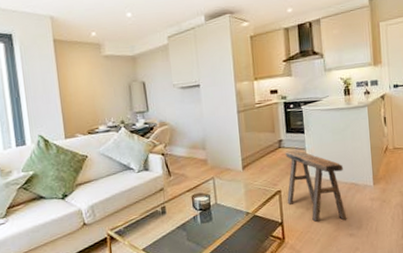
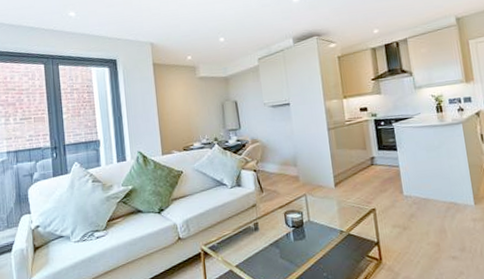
stool: present [285,150,347,222] -> none [378,167,448,242]

